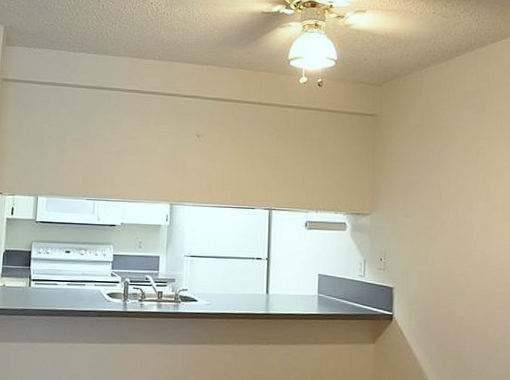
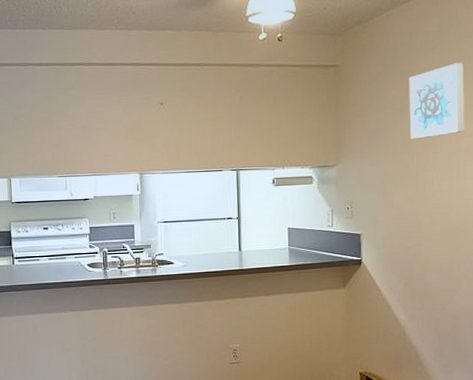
wall art: none [445,123,501,195] -> present [408,63,465,139]

